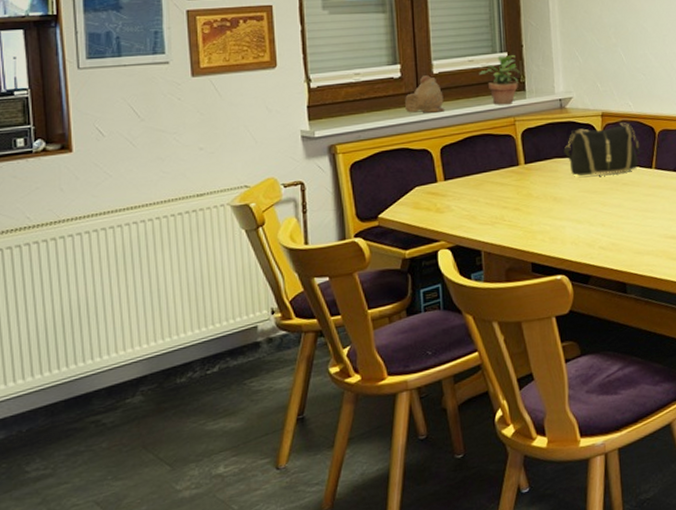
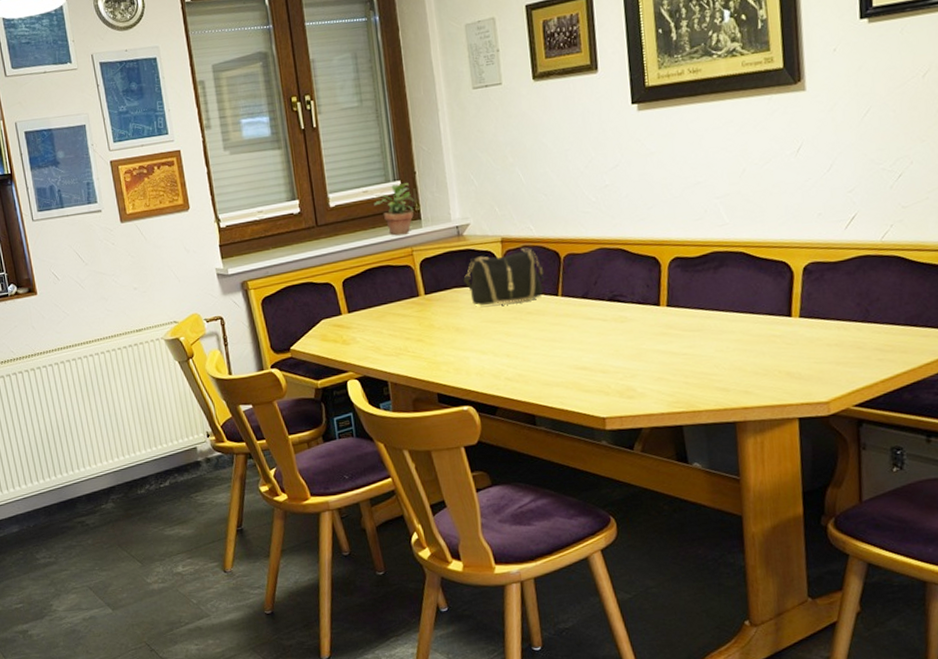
decorative figurine: present [405,75,445,114] -> none [305,209,344,248]

